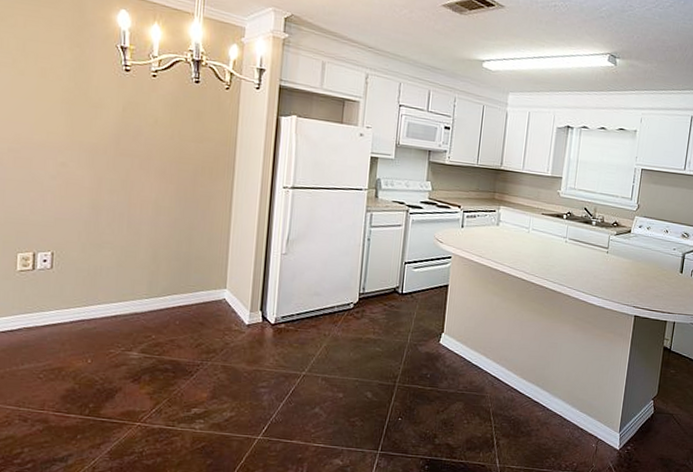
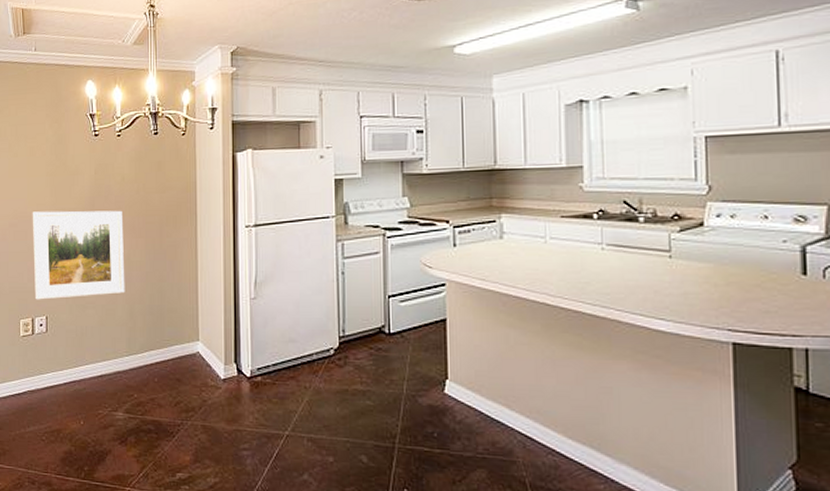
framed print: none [38,139,153,237] -> present [32,210,125,300]

